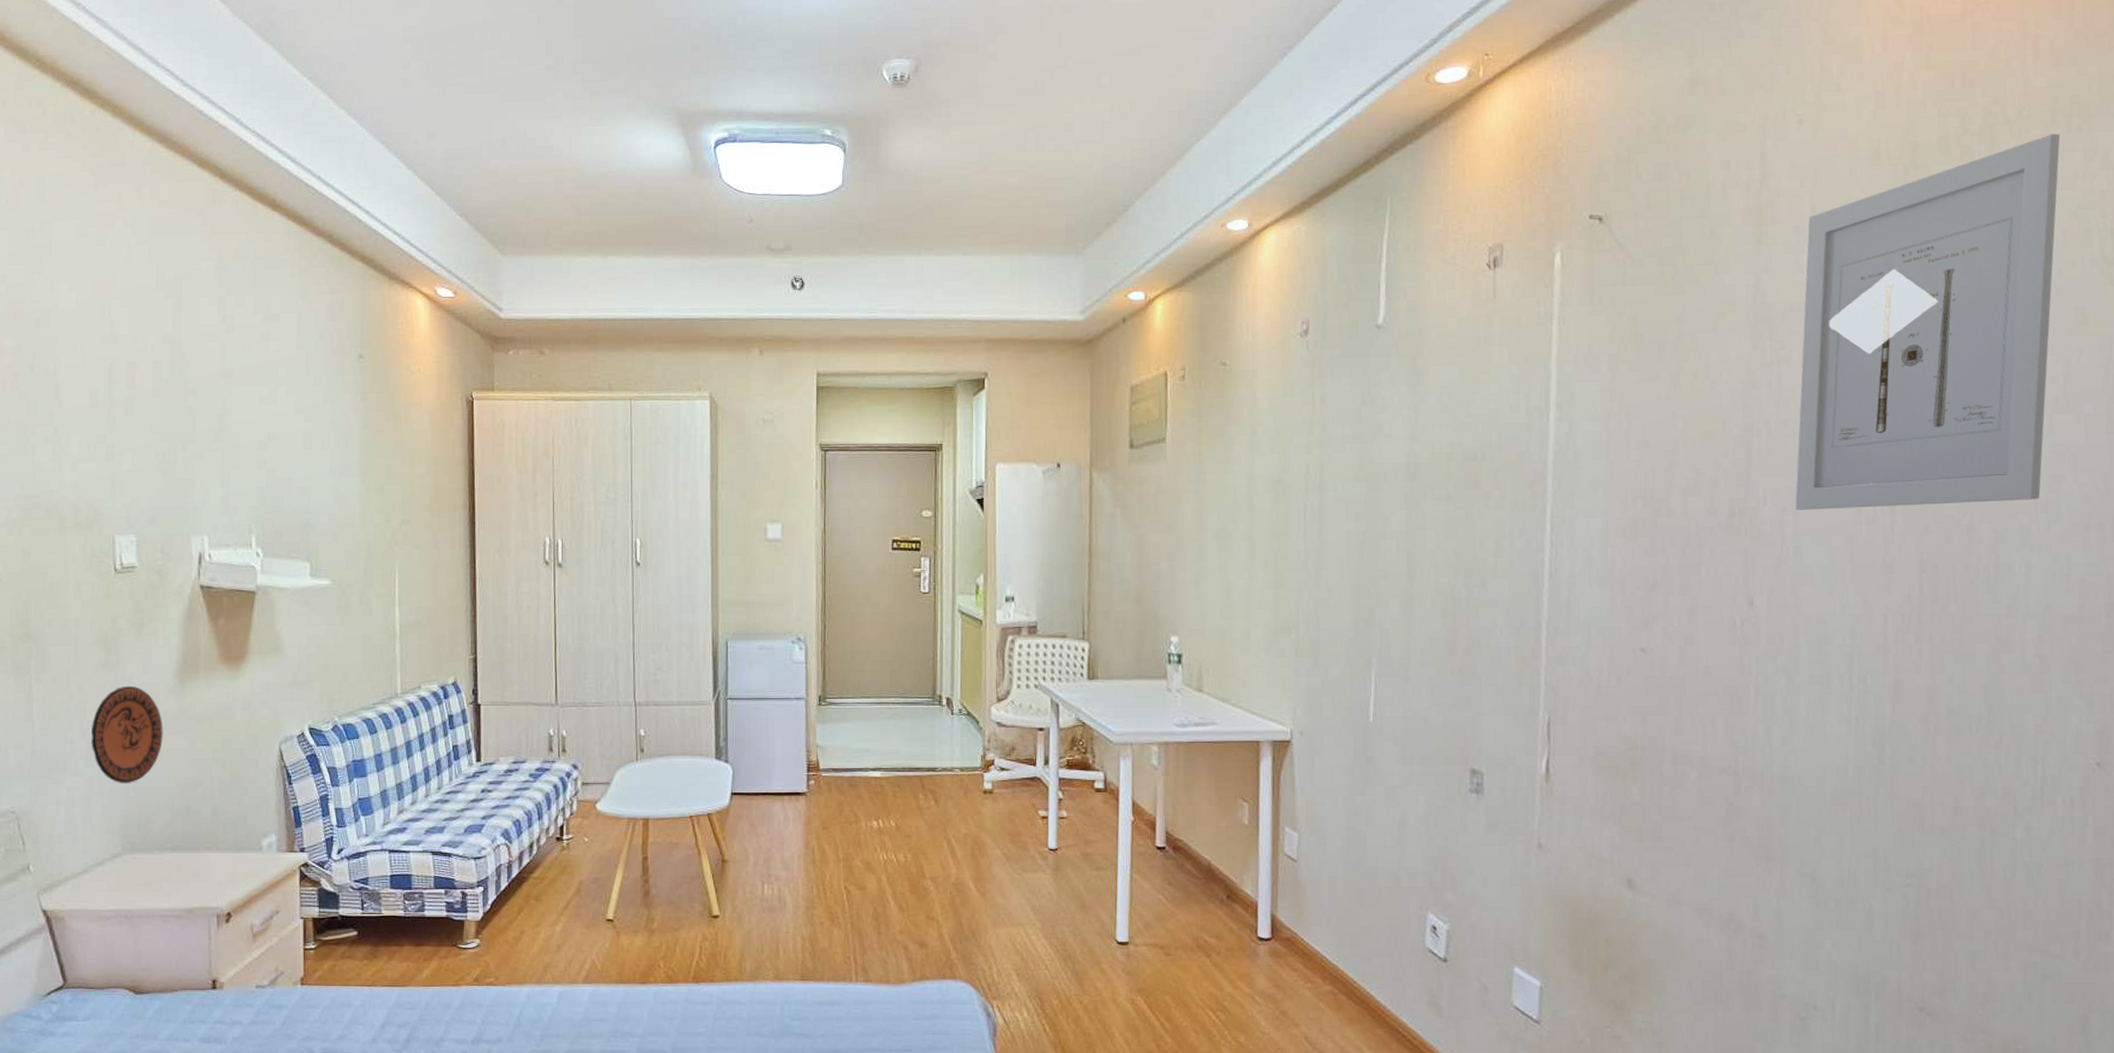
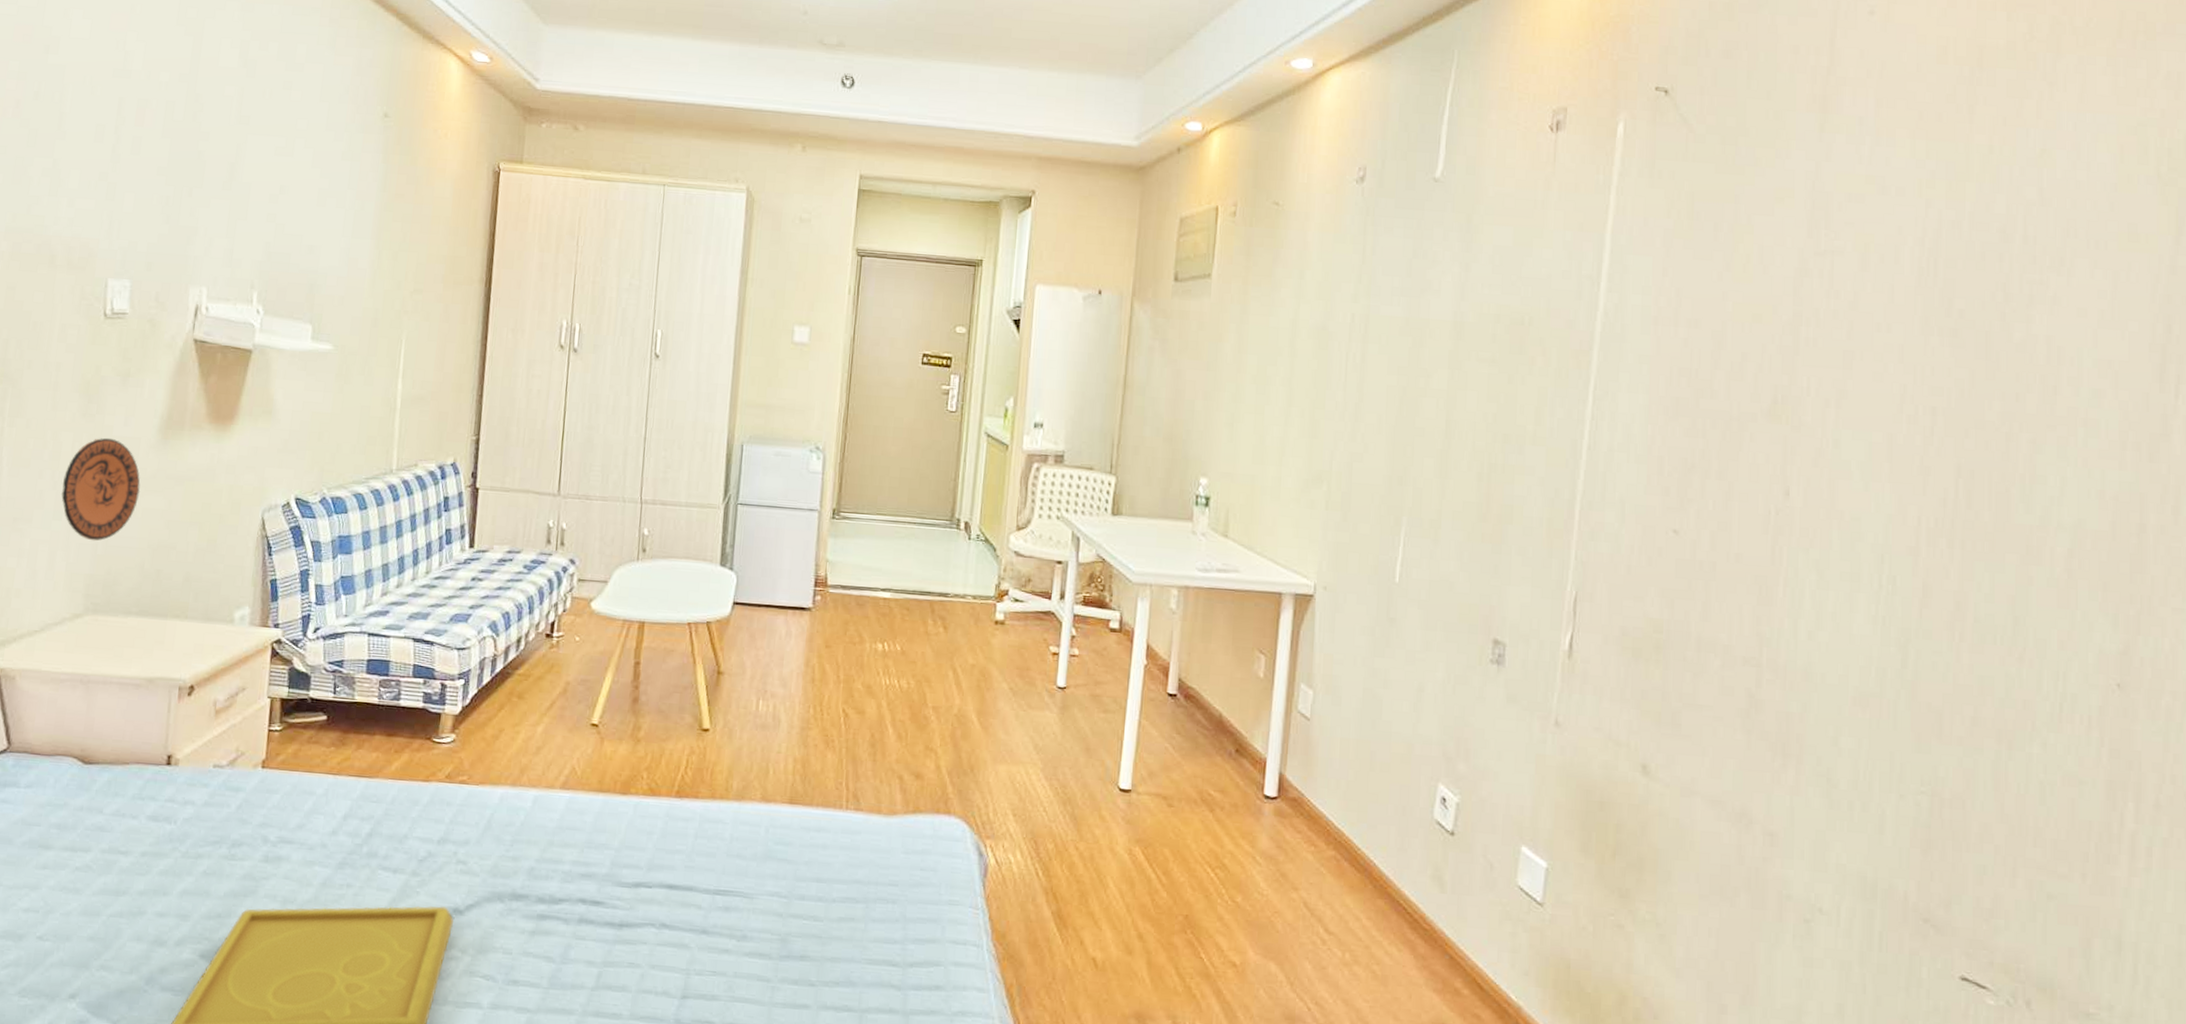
wall art: present [1795,133,2060,510] -> none [1838,48,2125,413]

